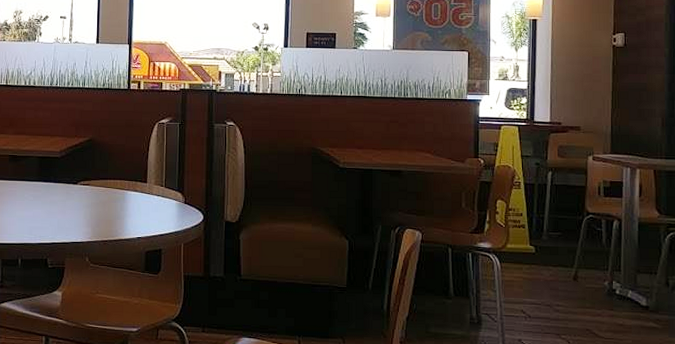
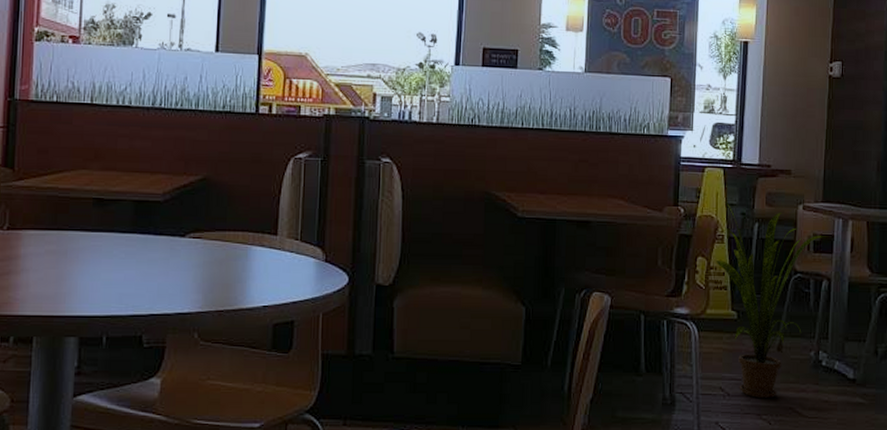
house plant: none [513,154,617,321] -> present [715,201,828,399]

